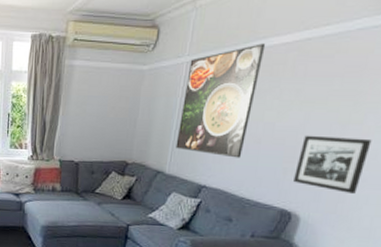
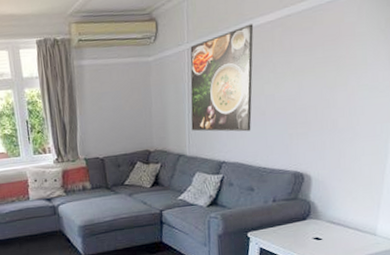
picture frame: present [293,135,372,195] -> none [299,97,357,149]

